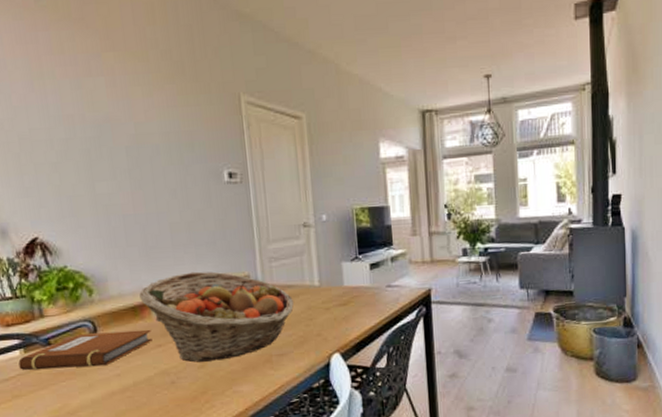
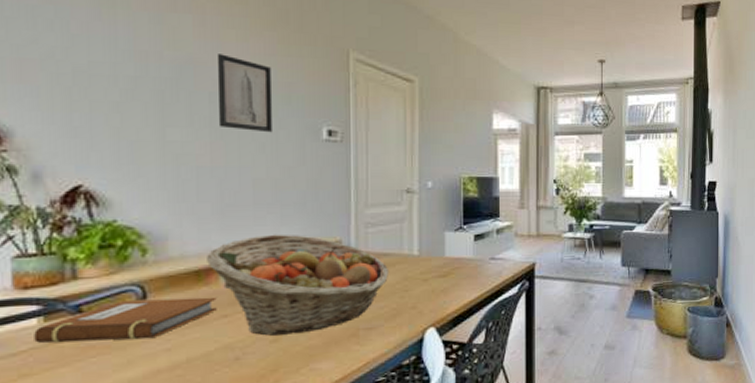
wall art: none [128,110,182,180] -> present [216,54,274,133]

